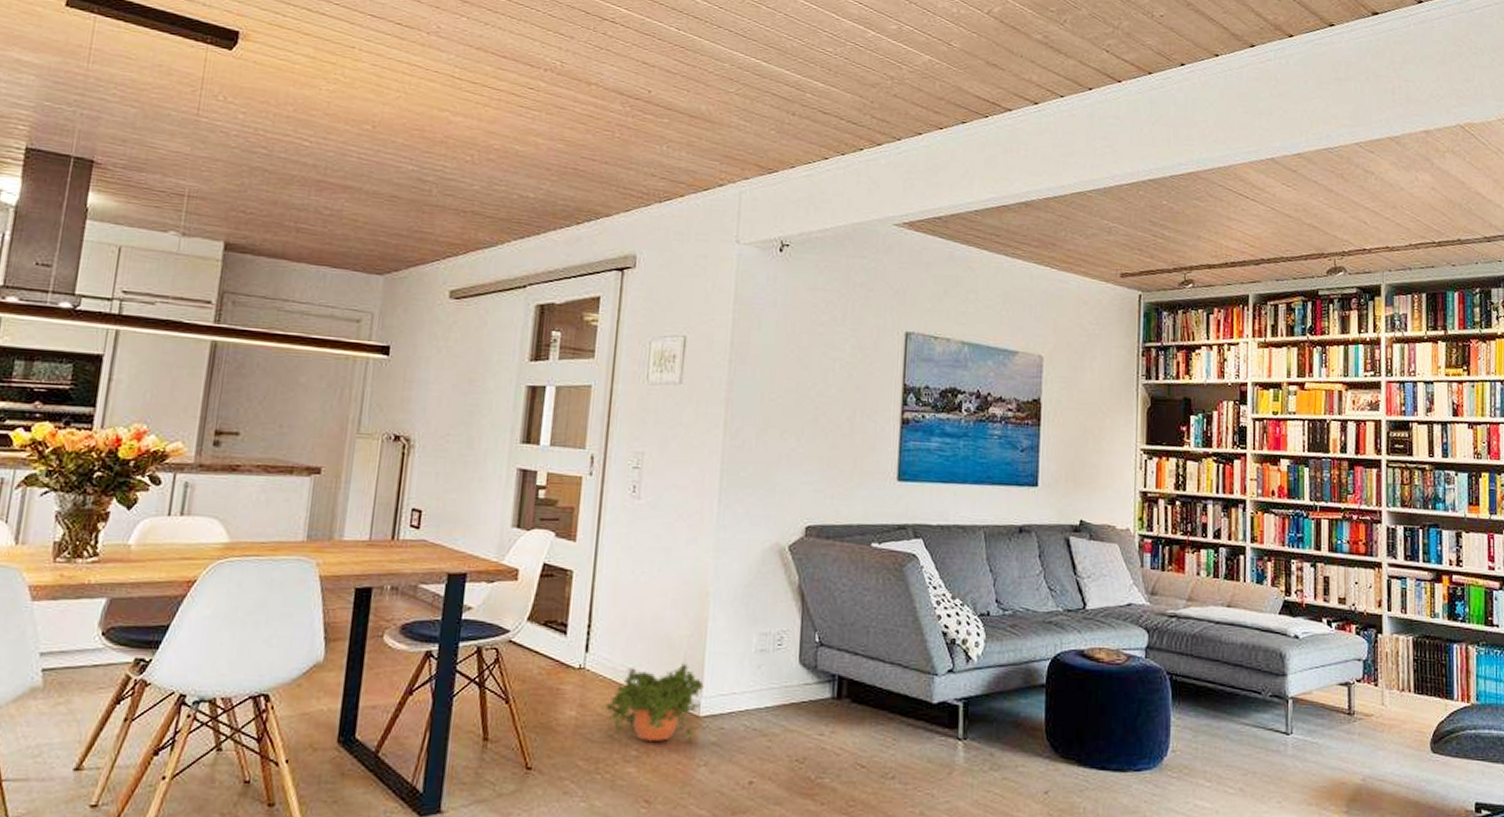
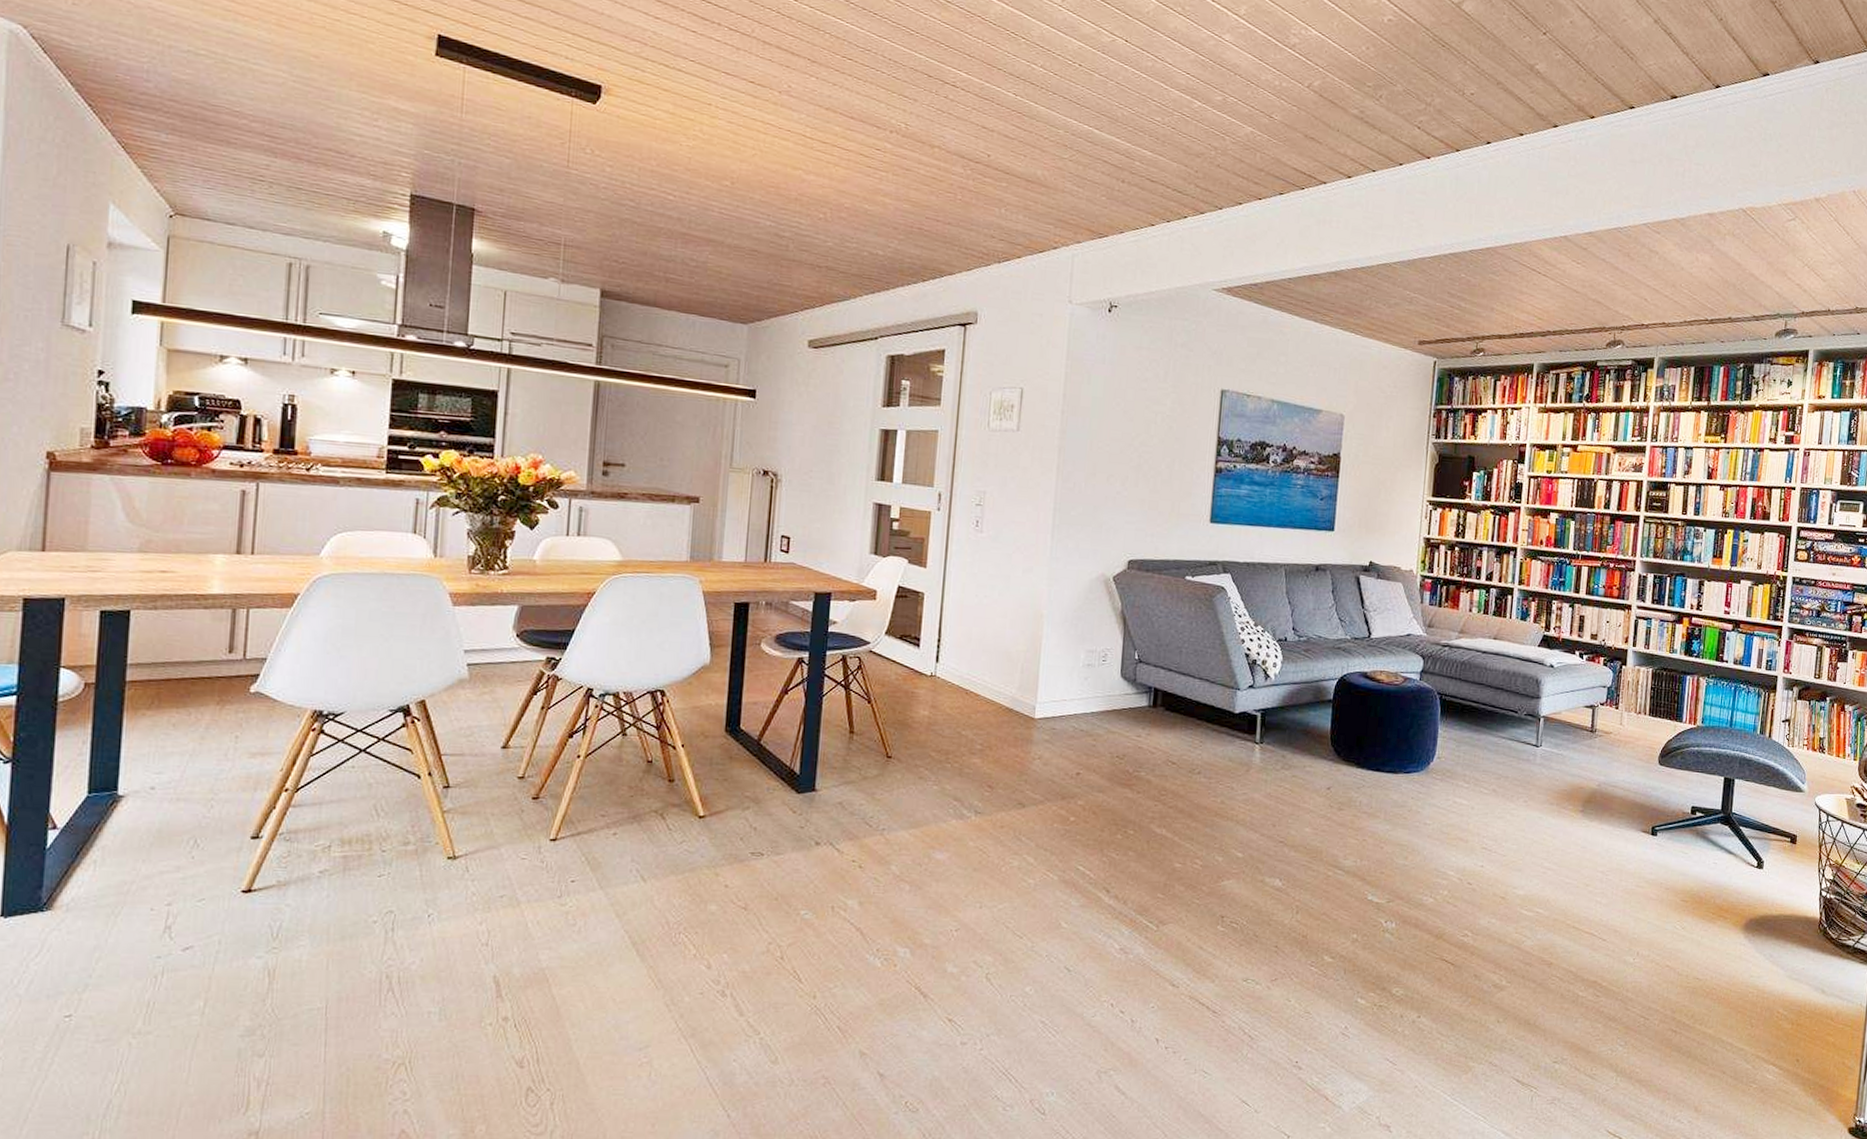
potted plant: present [605,663,704,743] -> none [954,674,1039,740]

